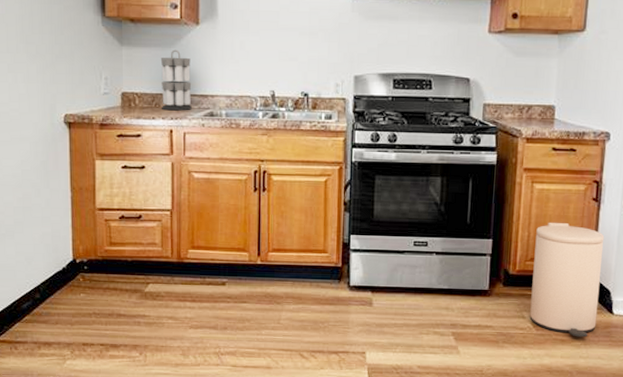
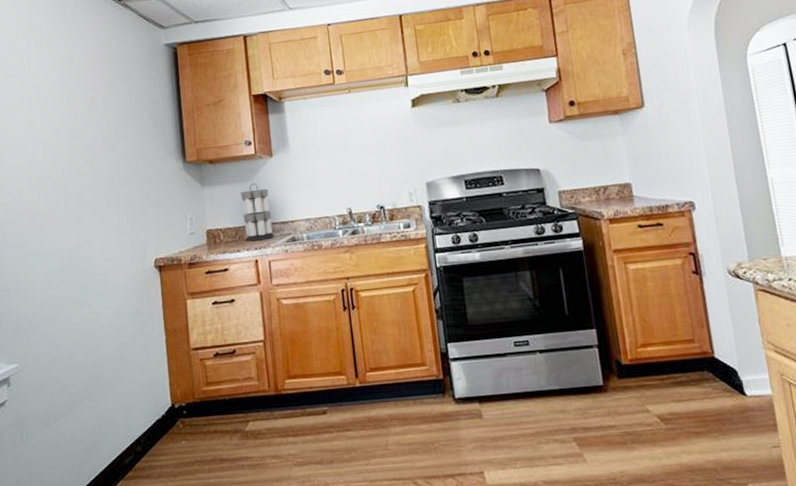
pedal bin: present [530,222,605,337] -> none [640,301,731,427]

